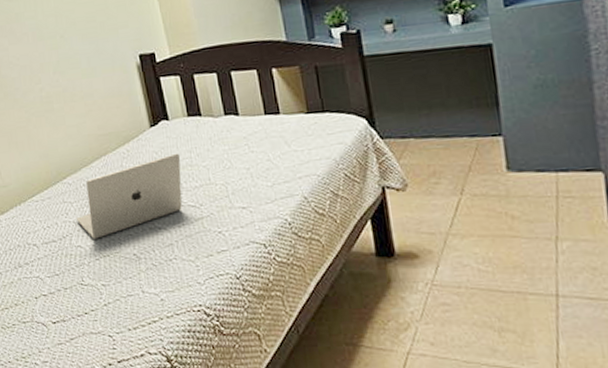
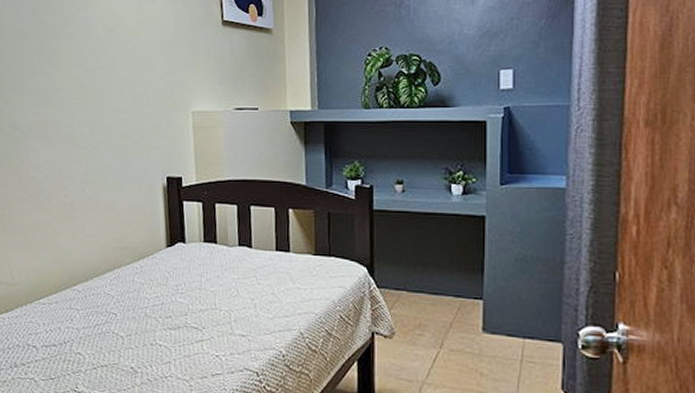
laptop: present [76,153,182,239] -> none [79,275,191,348]

